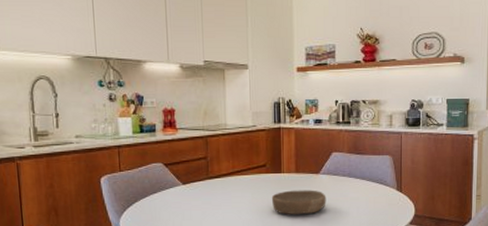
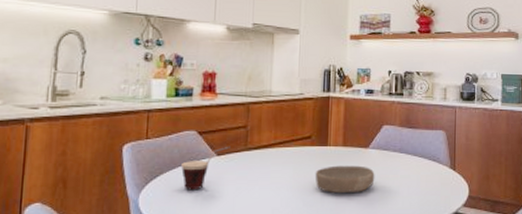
cup: none [153,175,194,215] -> present [181,146,231,191]

